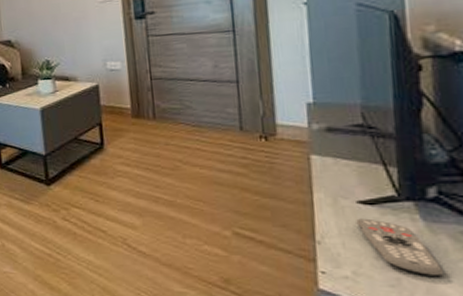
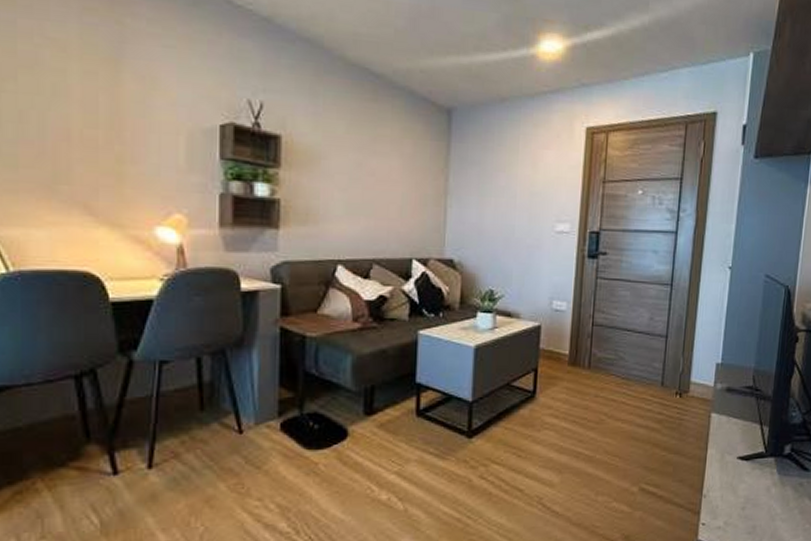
remote control: present [356,218,443,277] -> none [734,473,784,523]

